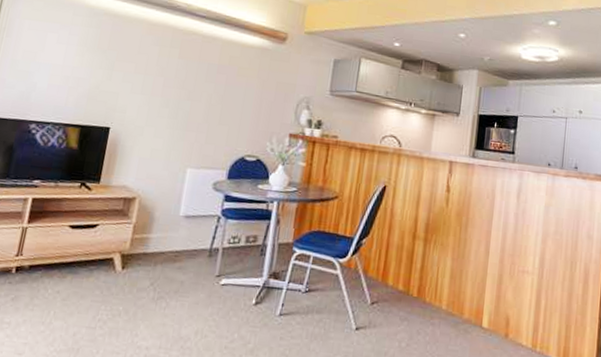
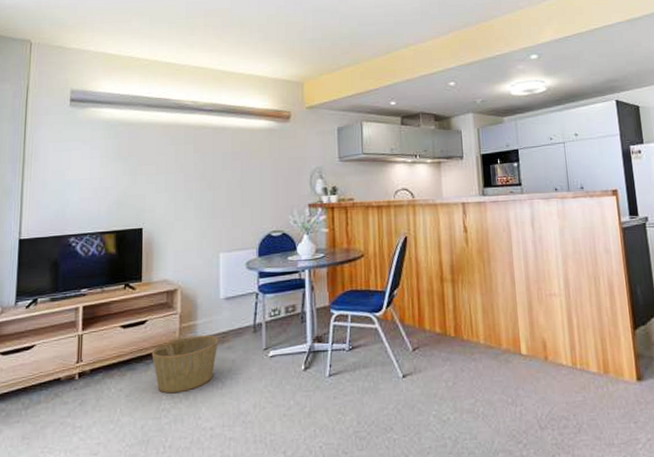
basket: none [97,249,171,306] -> present [151,335,219,394]

